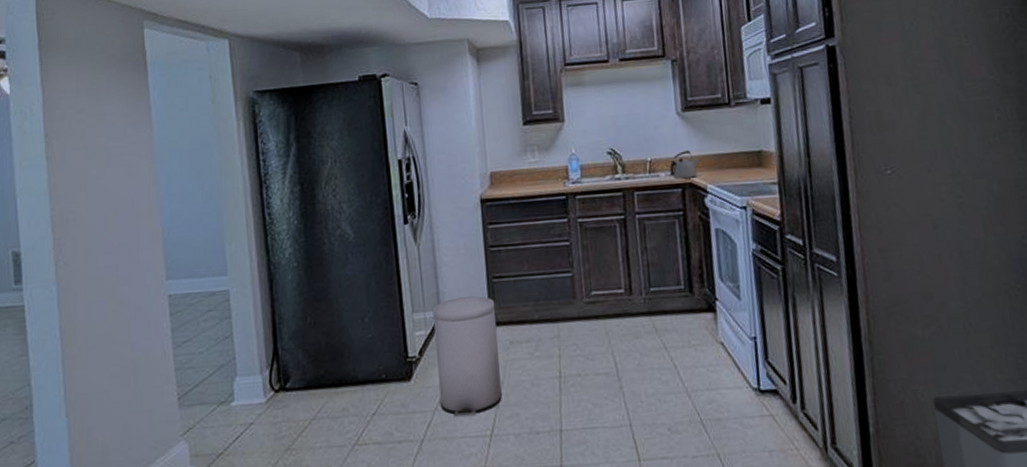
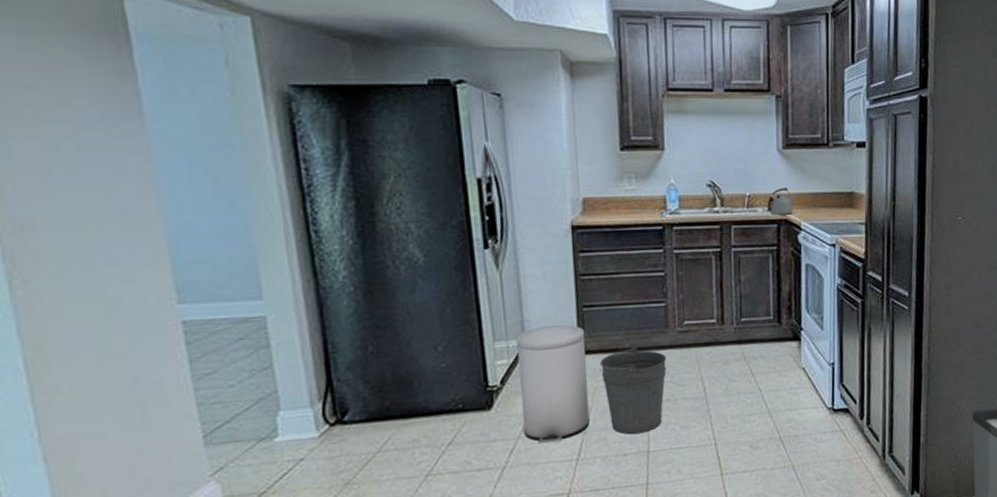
bucket: none [510,317,576,411] -> present [600,346,667,435]

